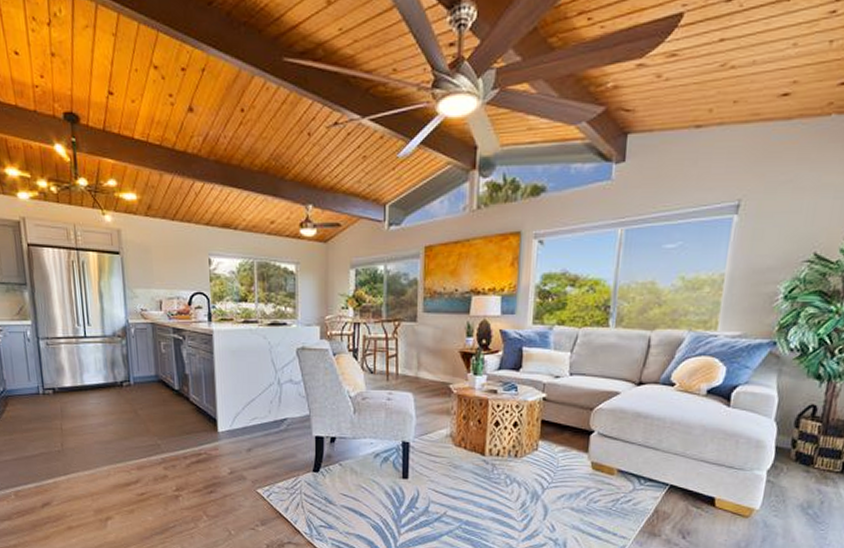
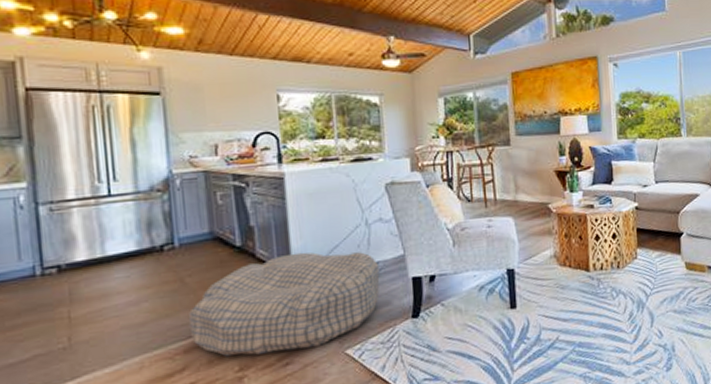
dog bed: none [140,401,288,482] -> present [188,252,380,357]

